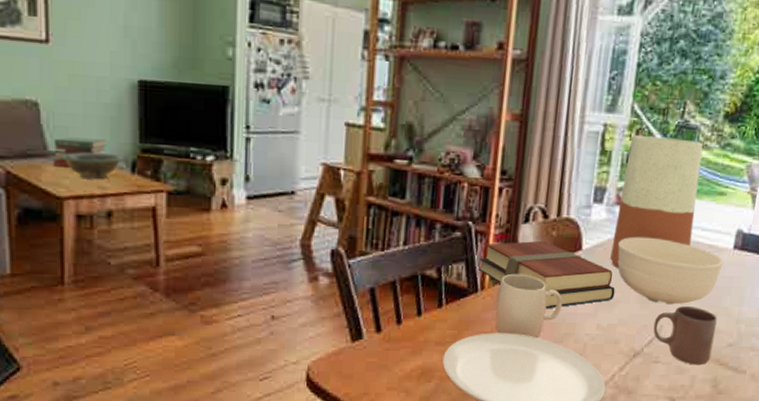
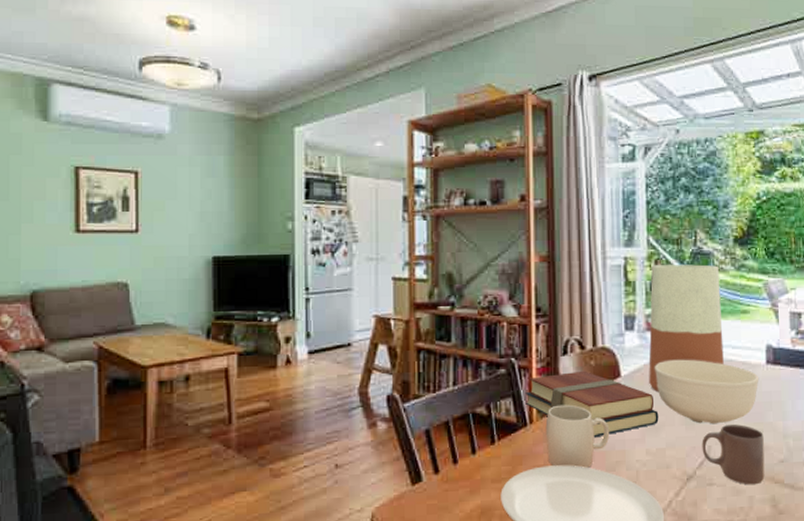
books: present [53,137,107,168] -> none [140,311,185,339]
decorative bowl: present [60,151,125,180] -> none [146,322,201,348]

